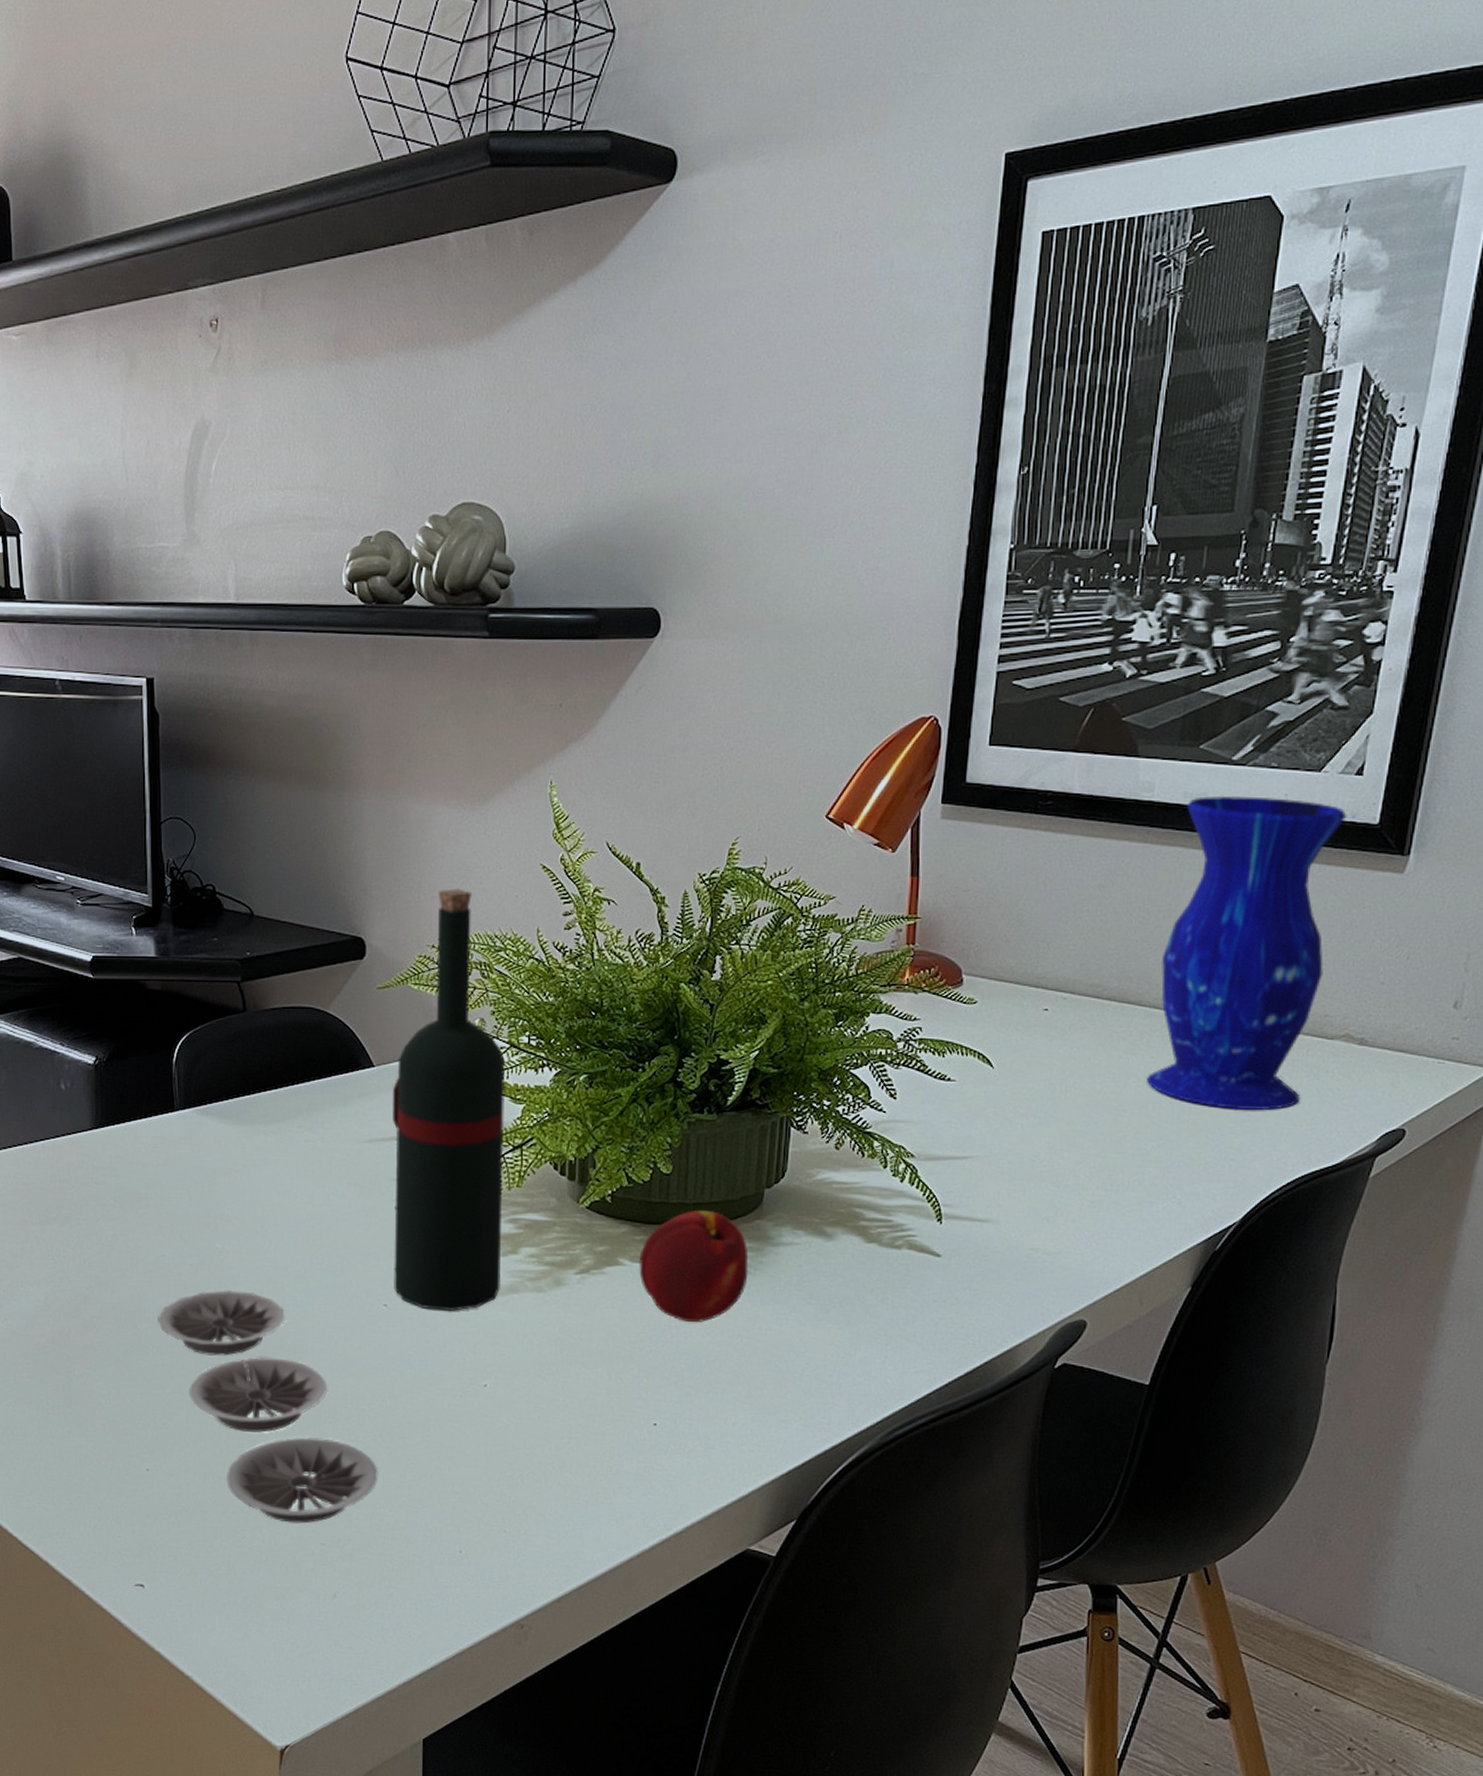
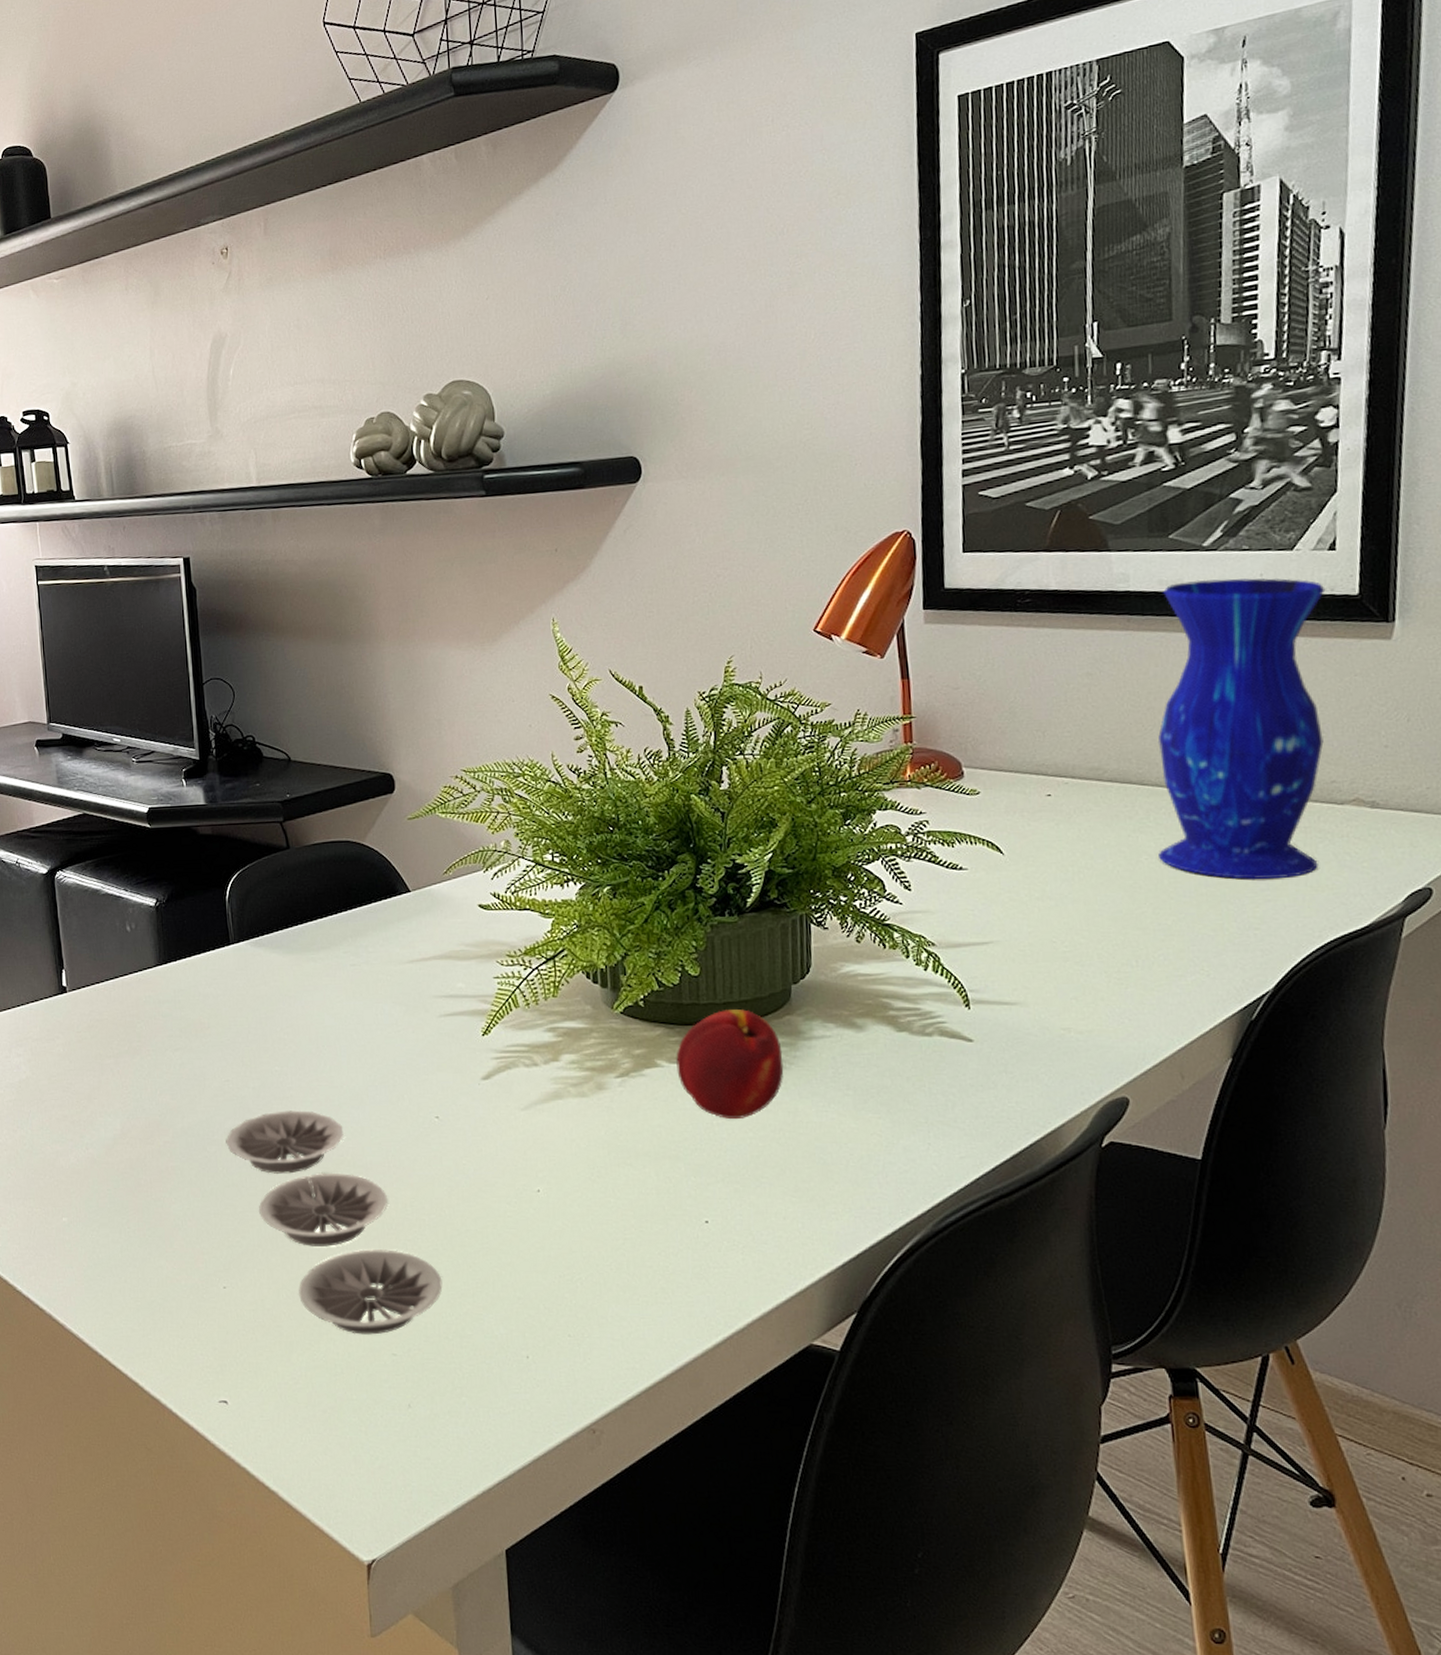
wine bottle: present [393,889,506,1311] -> none [429,722,546,1120]

